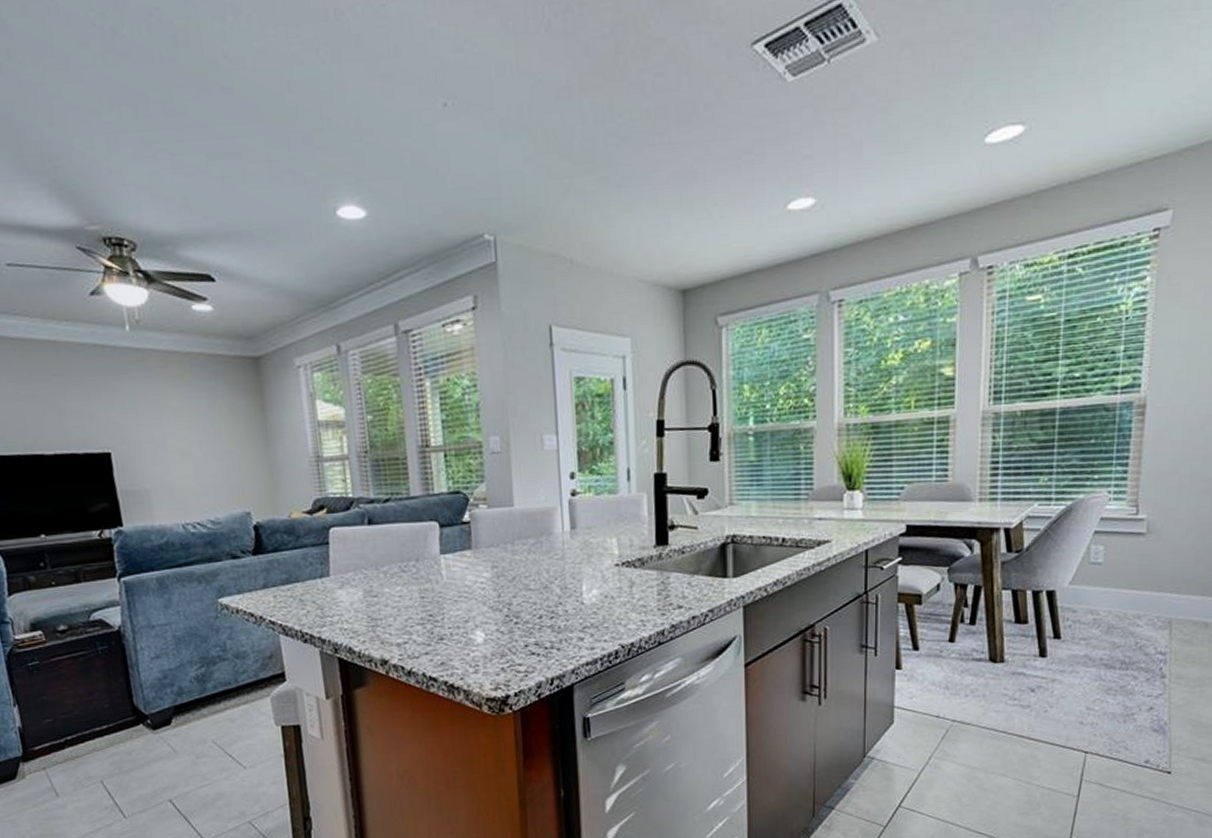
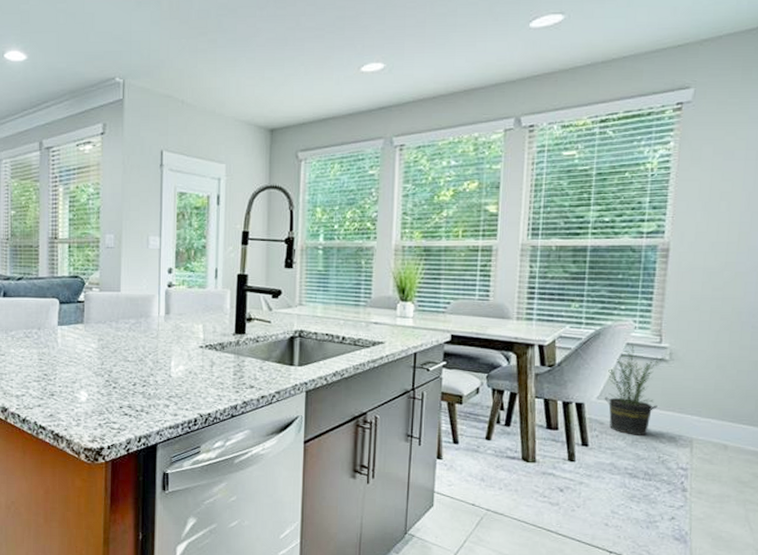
potted plant: none [1077,519,1151,622] -> present [604,345,674,436]

